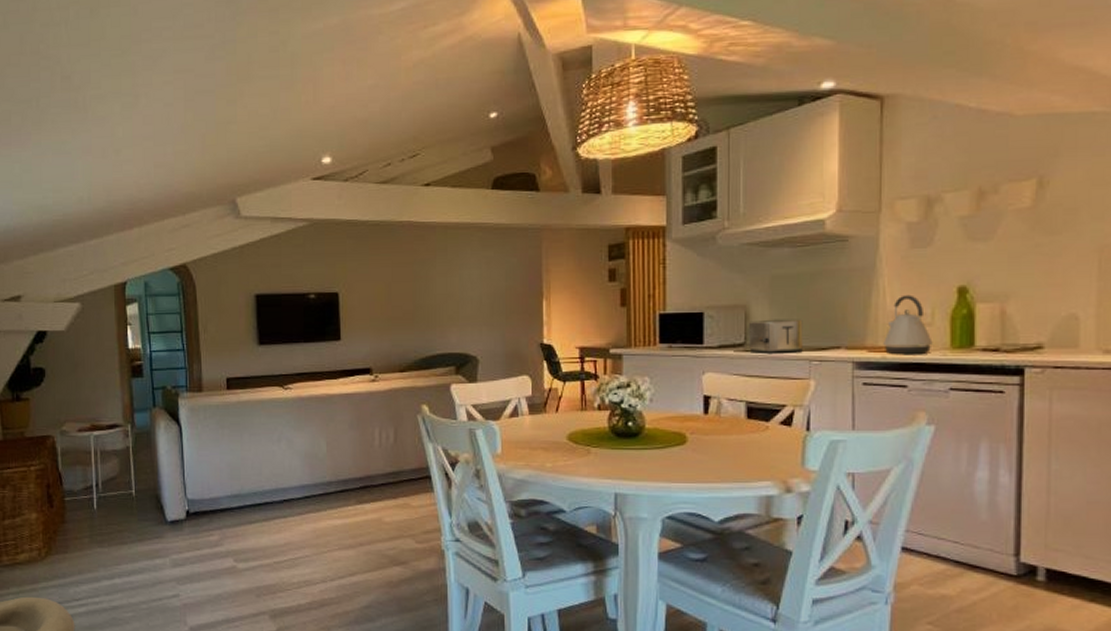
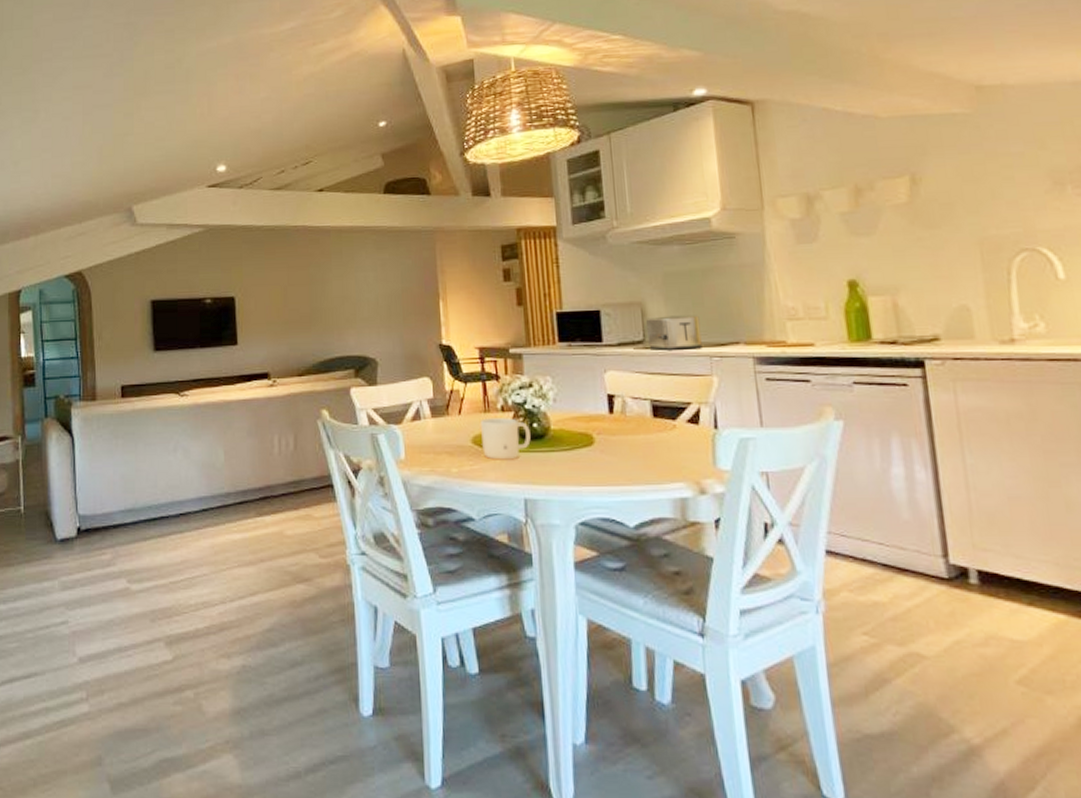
mug: none [576,416,625,457] -> present [479,418,531,460]
kettle: present [883,294,933,355] -> none [781,289,830,350]

